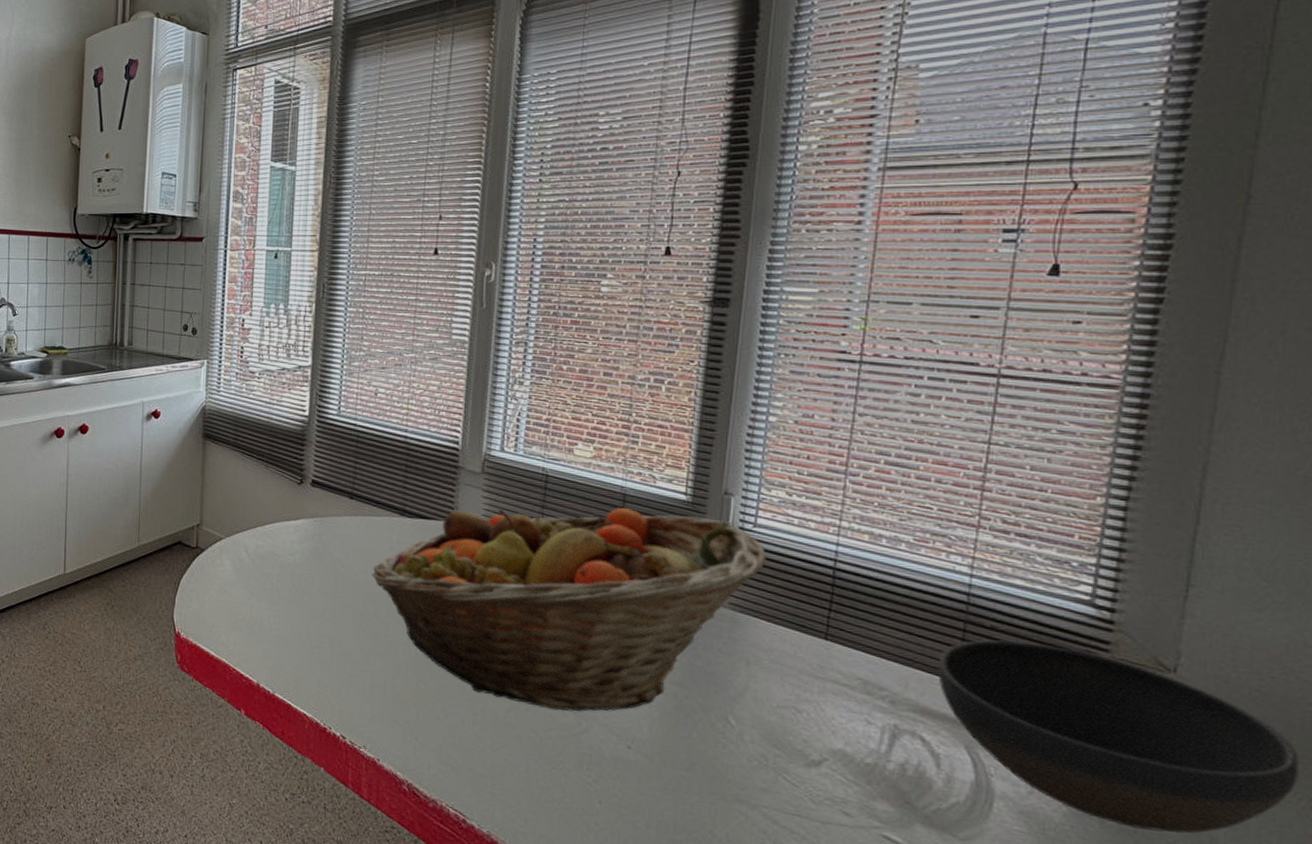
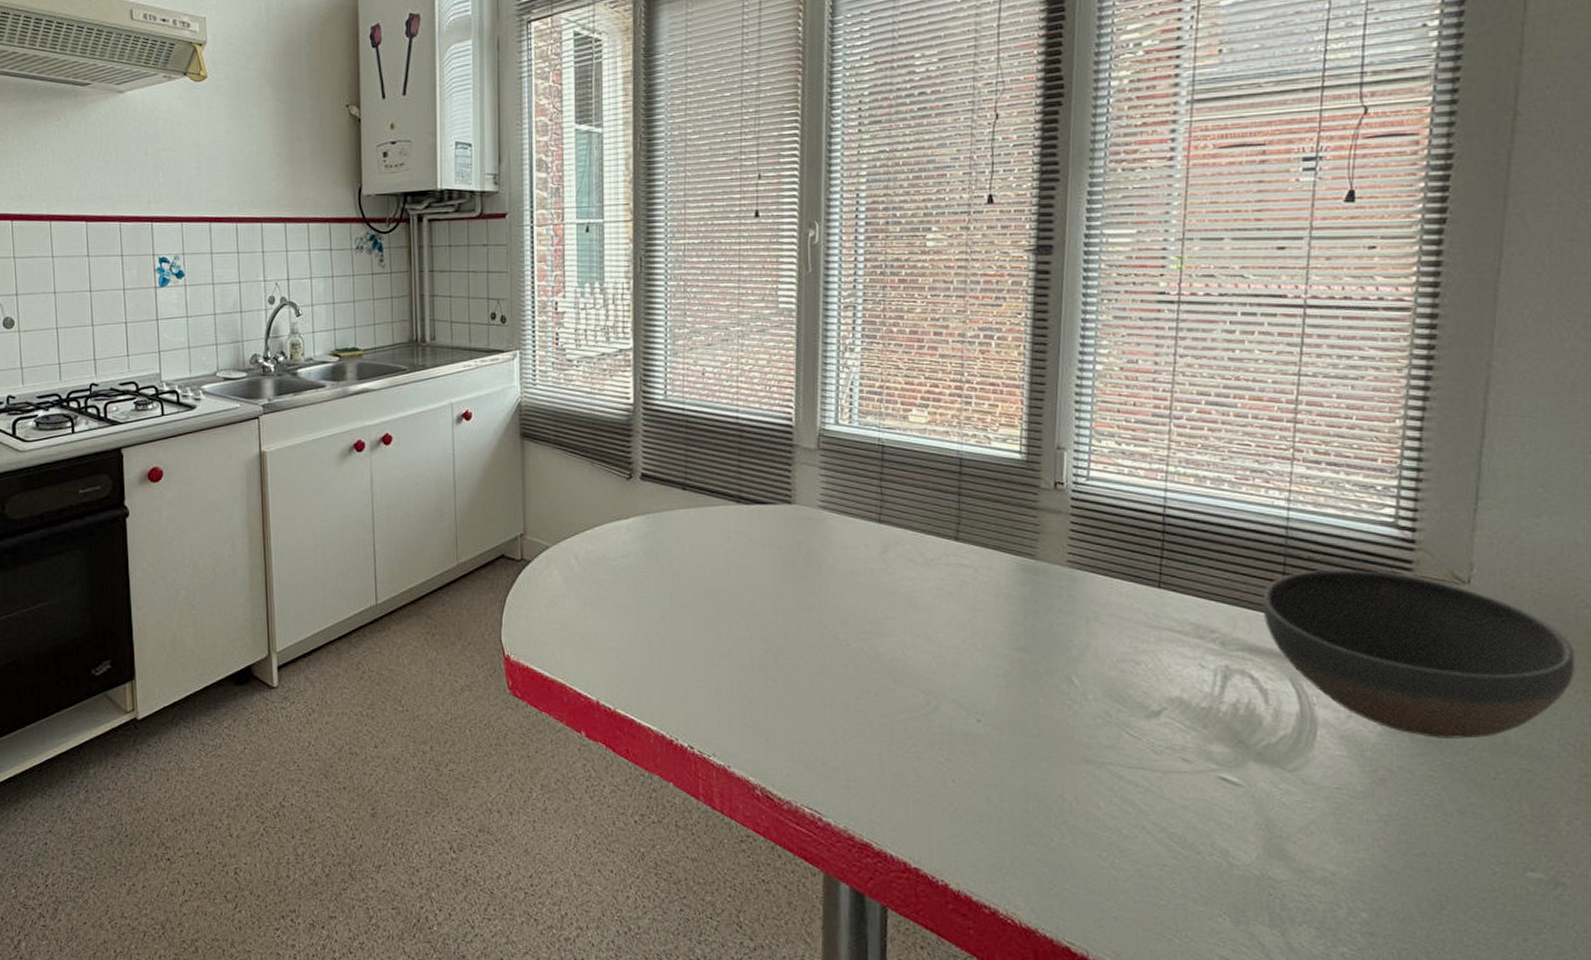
fruit basket: present [372,508,767,712] -> none [710,473,1100,692]

